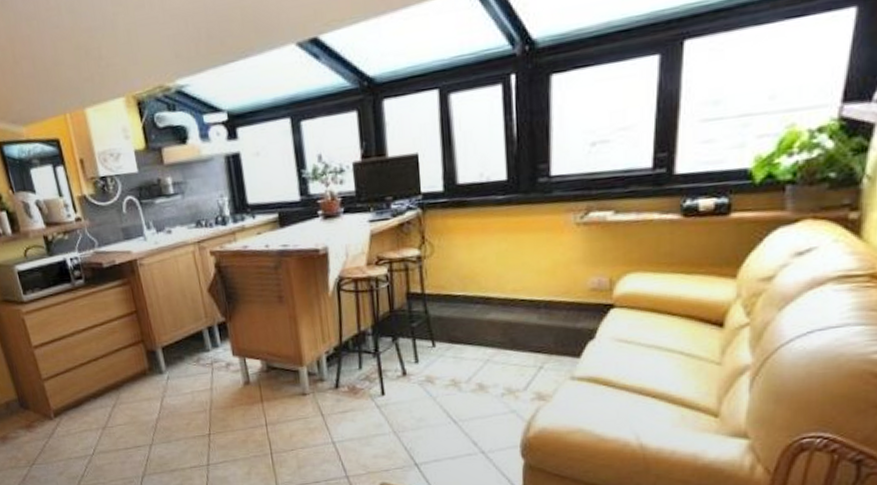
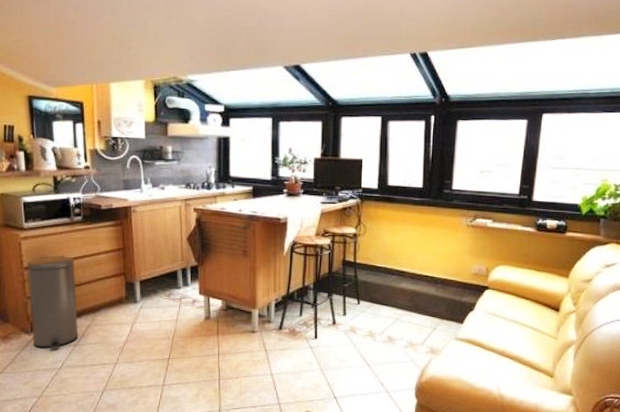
pedal bin: none [35,328,105,435] -> present [27,256,78,349]

